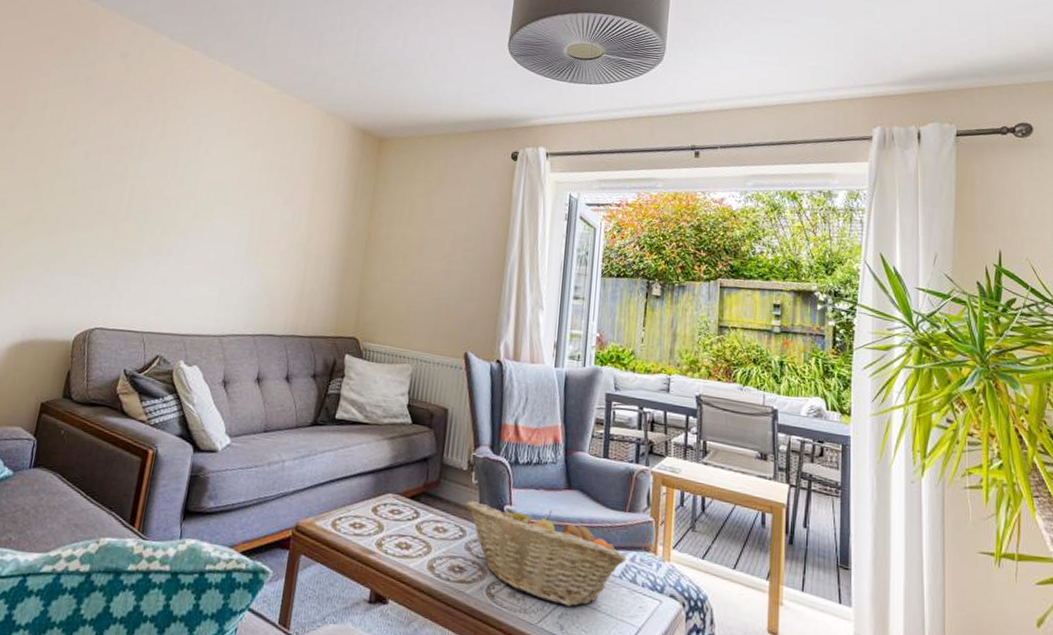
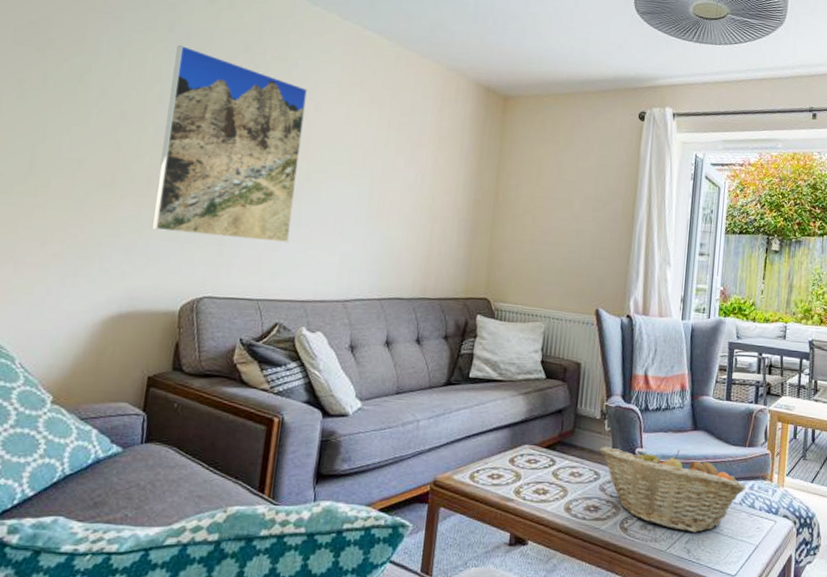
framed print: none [56,96,200,278] -> present [151,44,307,243]

